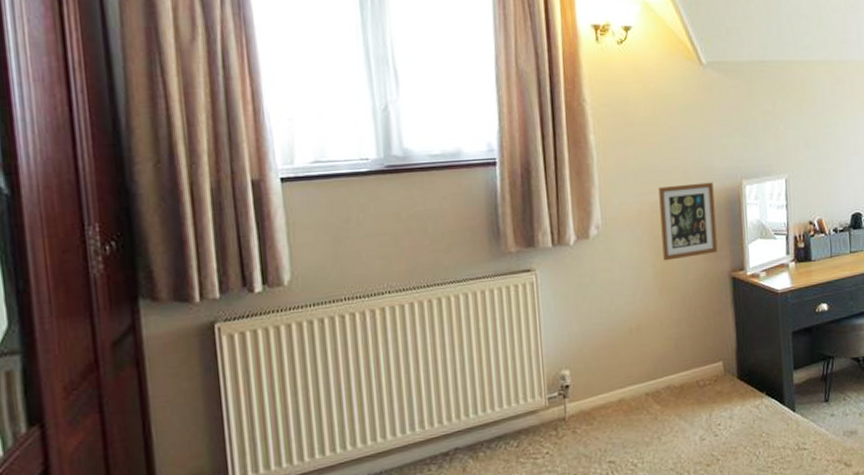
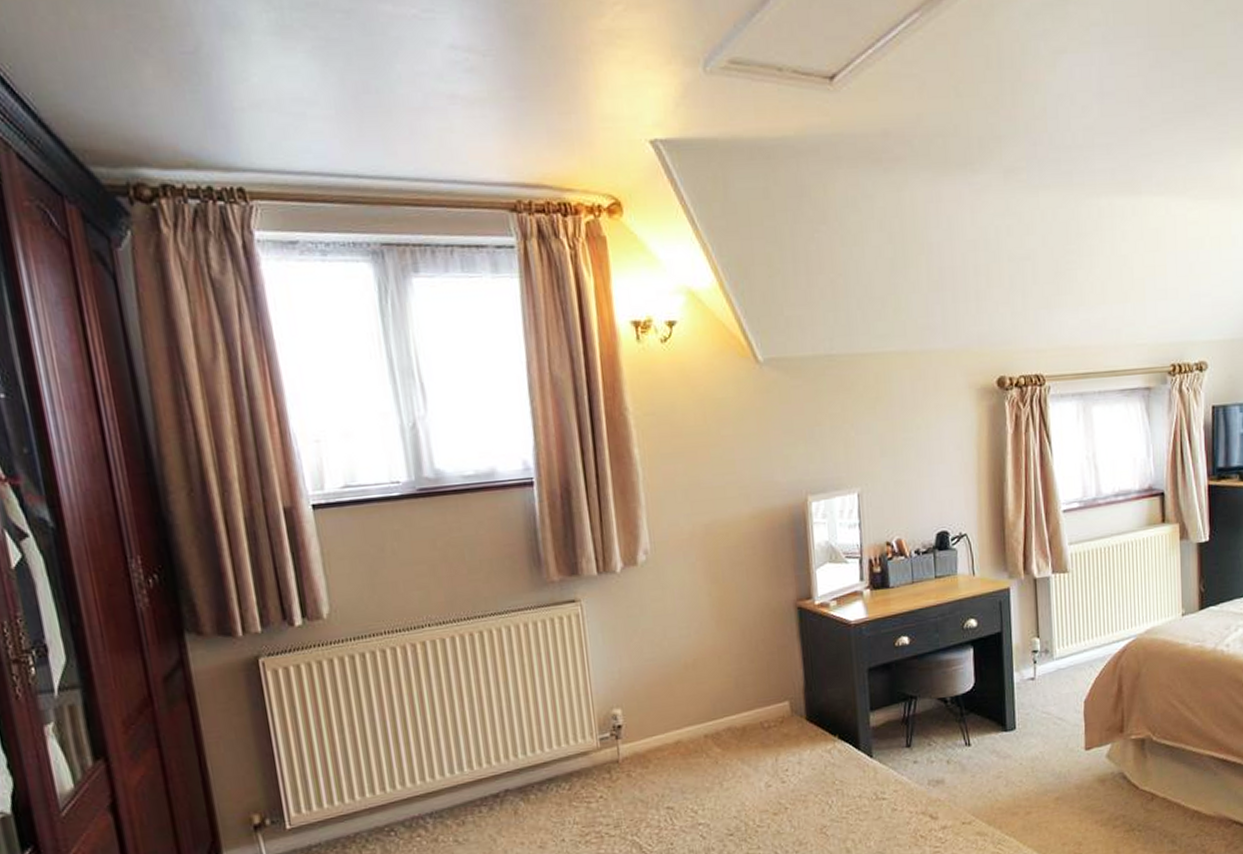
picture frame: present [658,182,718,261] -> none [712,499,781,590]

